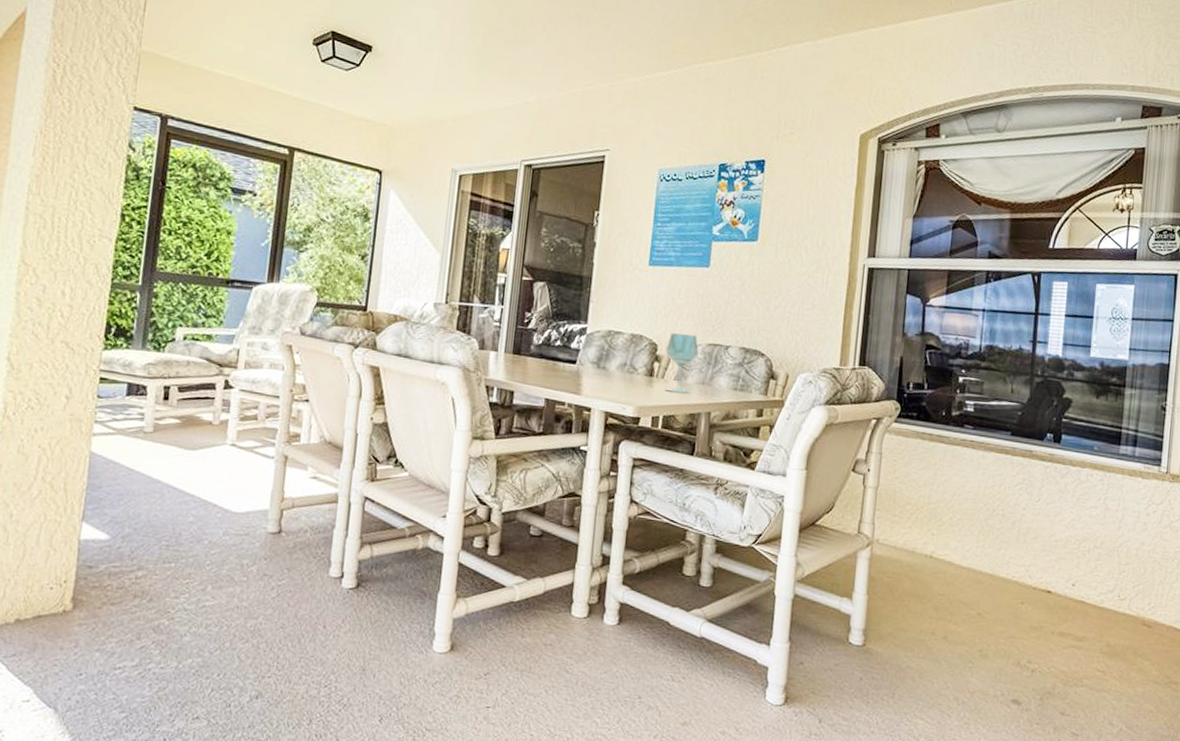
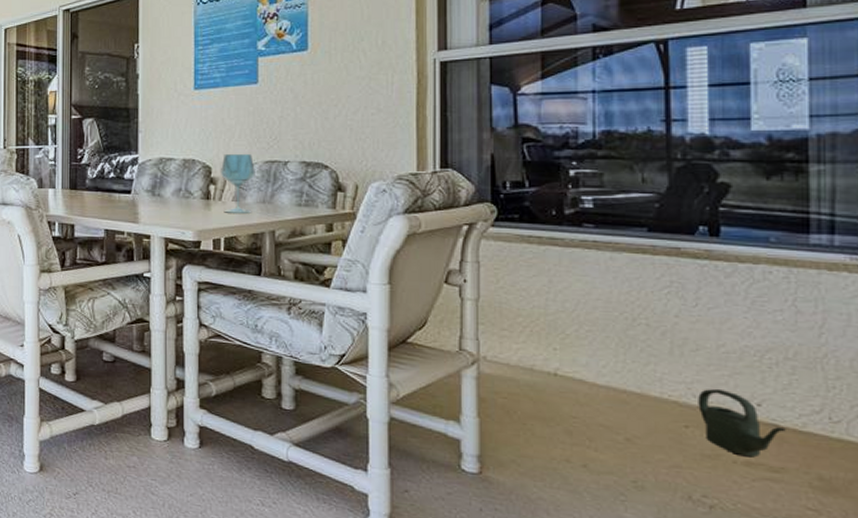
watering can: none [1032,571,1089,629] -> present [698,388,786,458]

